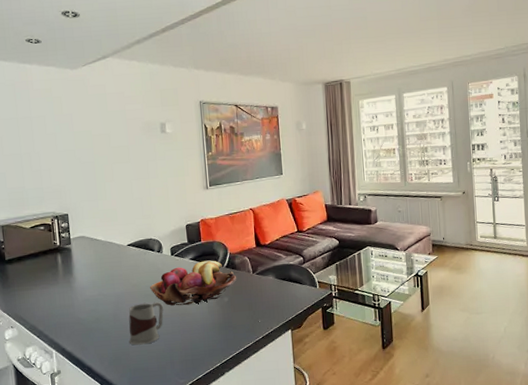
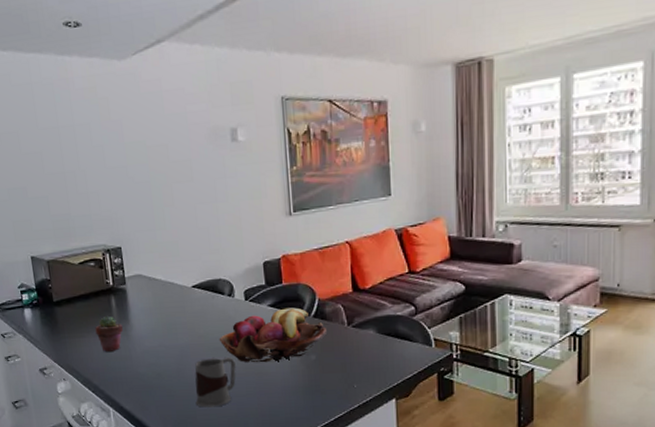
potted succulent: none [42,270,68,302] -> present [95,315,124,352]

